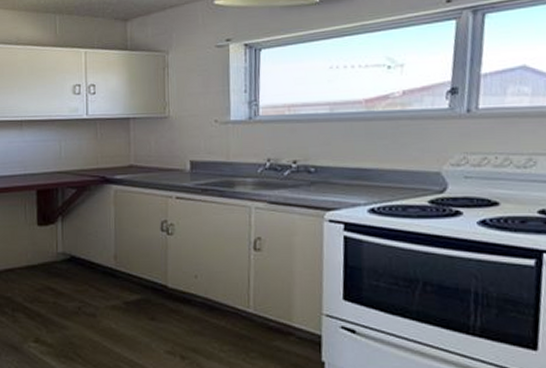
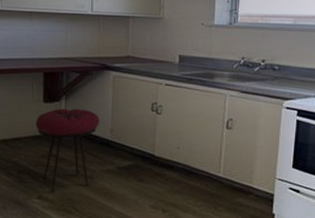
stool: none [29,232,102,335] -> present [35,108,100,193]

